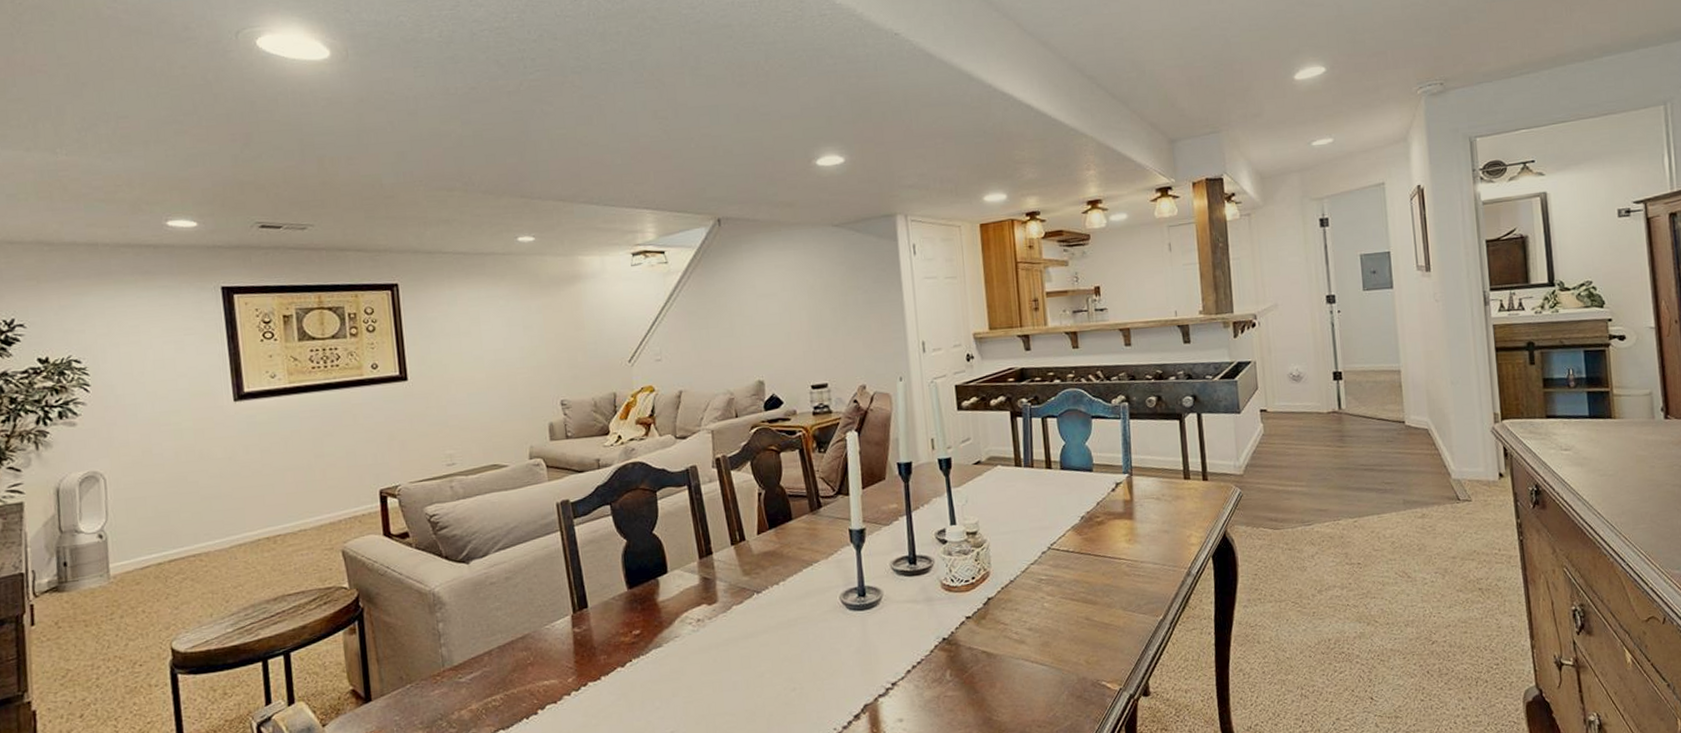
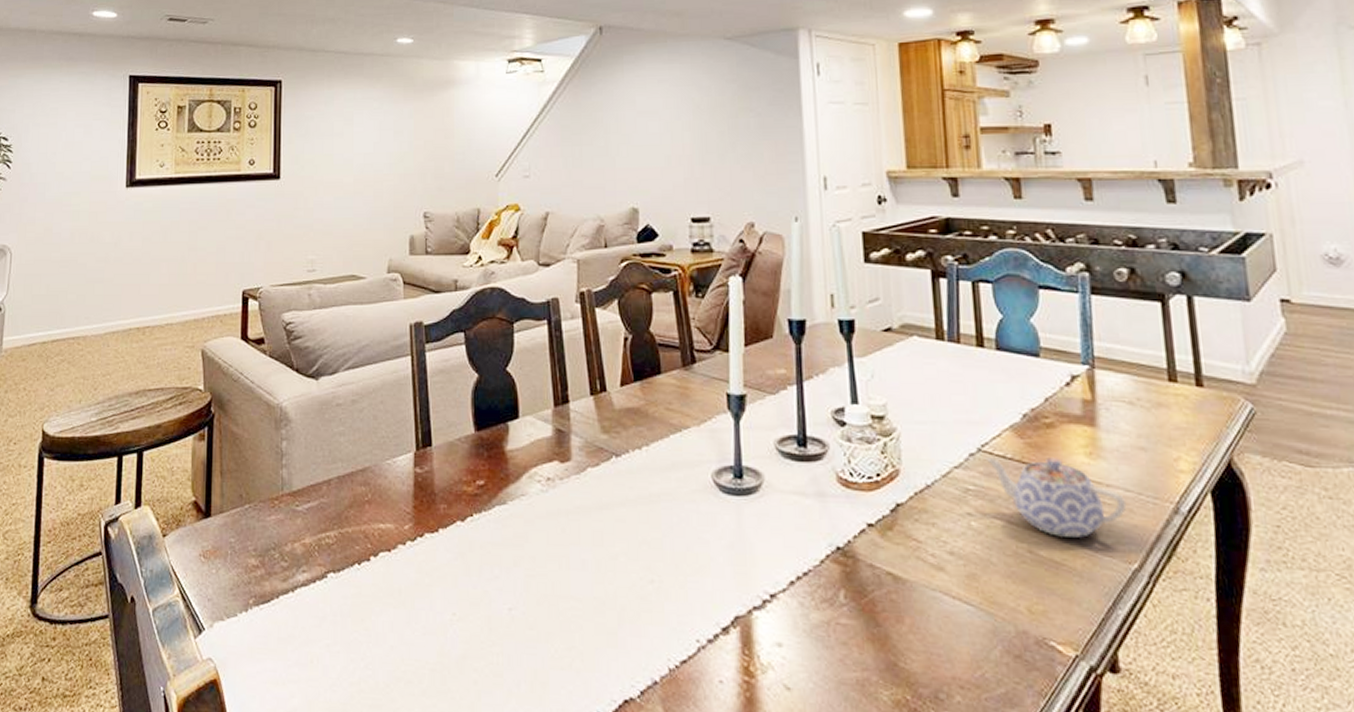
teapot: none [1054,547,1155,605] -> present [985,458,1127,538]

